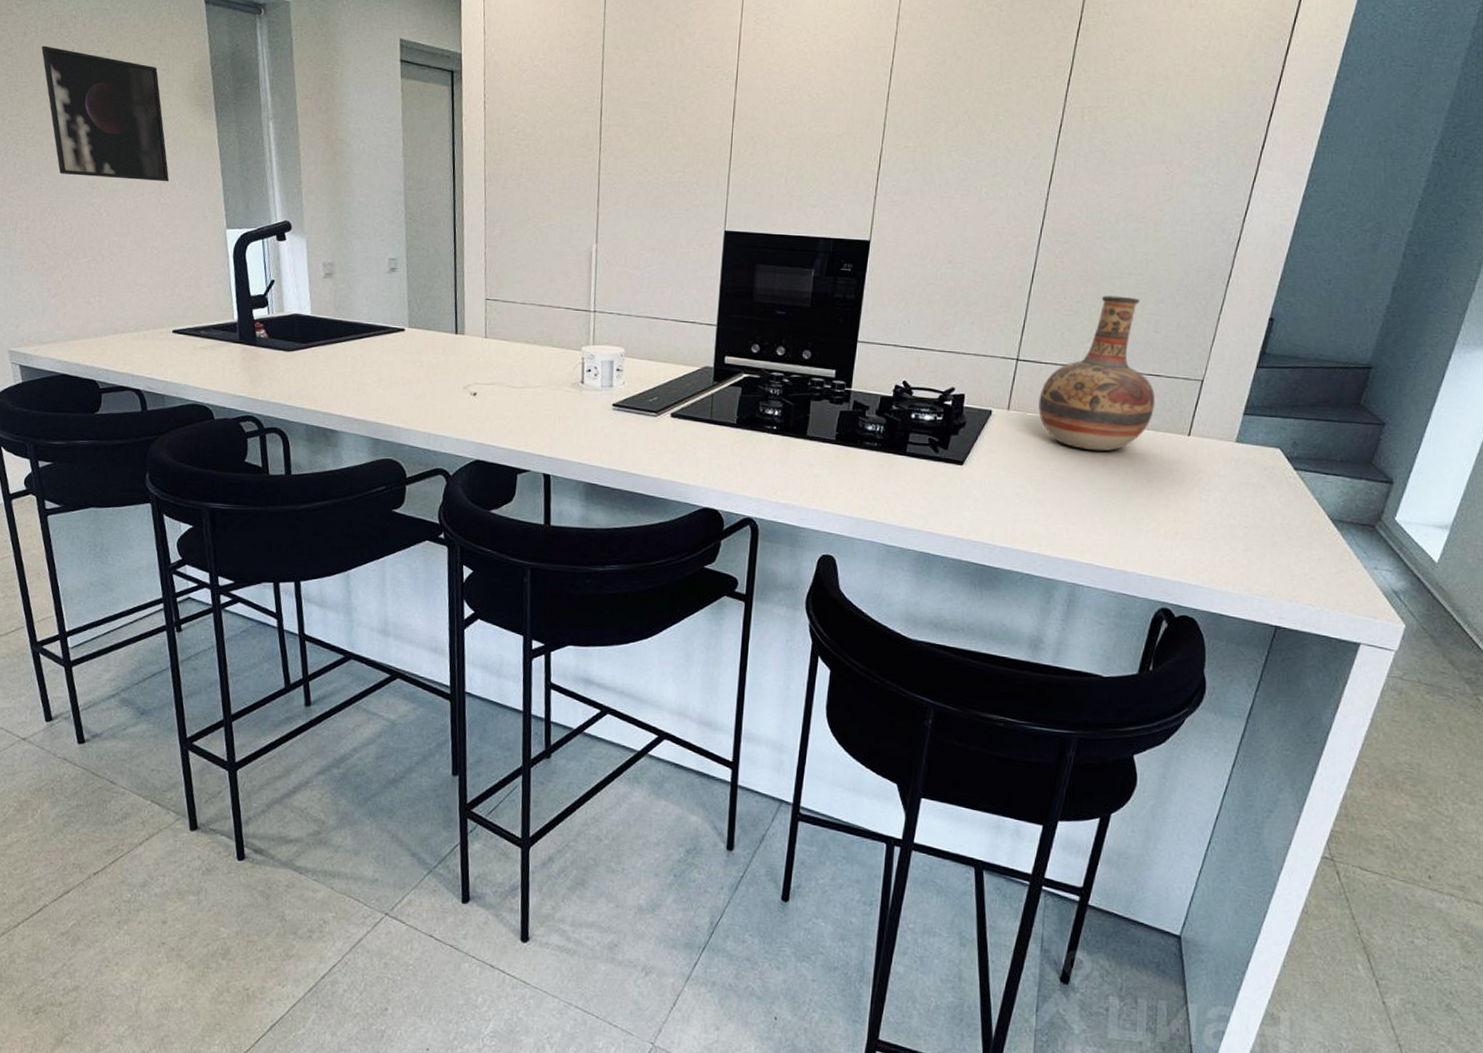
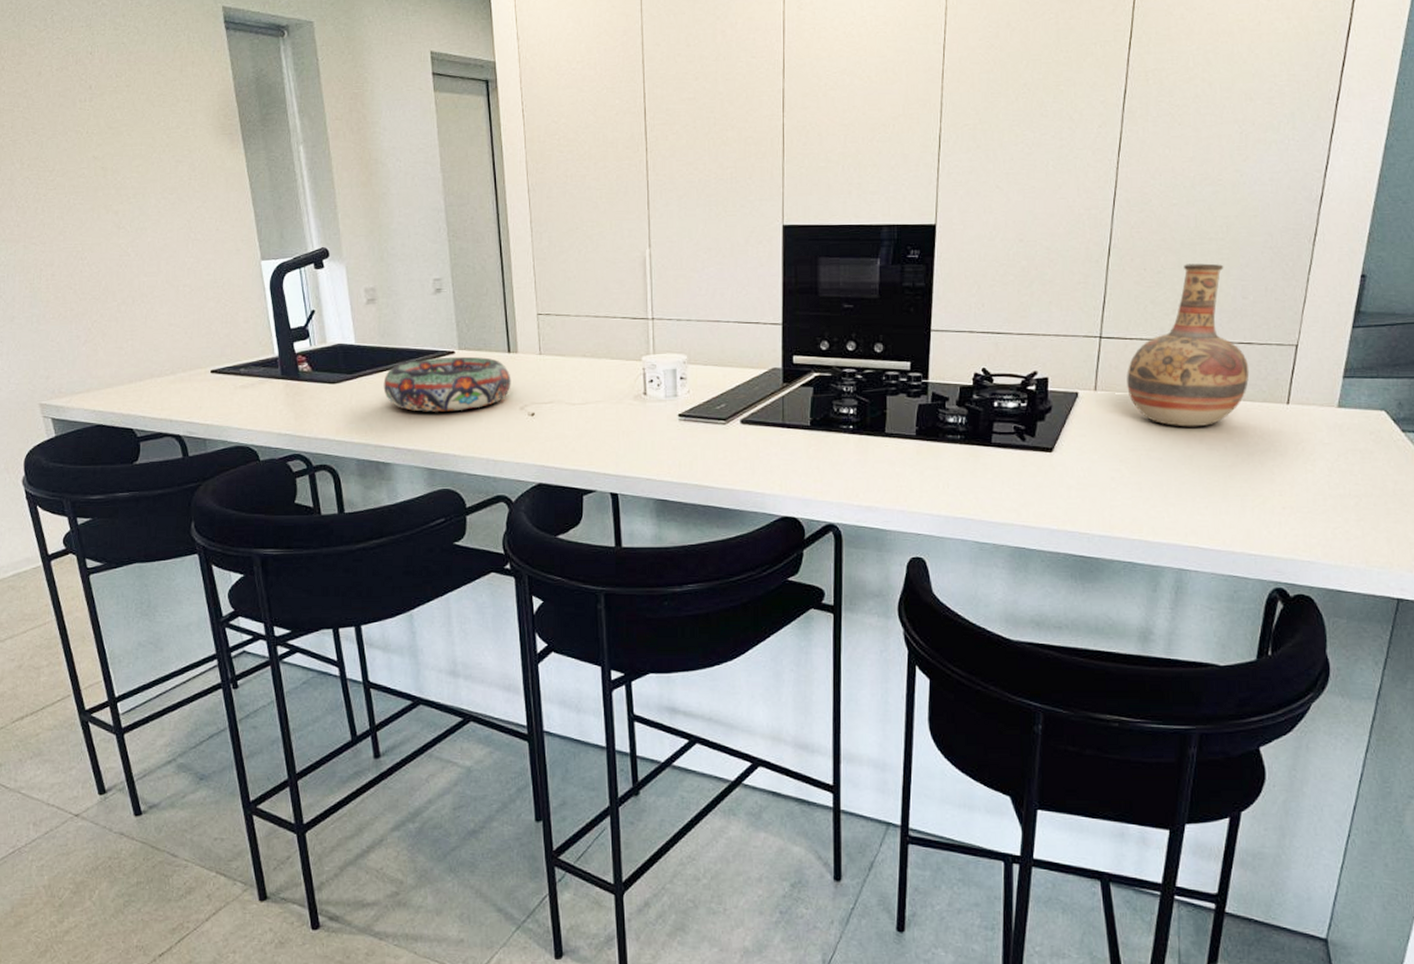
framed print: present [41,46,170,182] -> none [57,85,199,217]
decorative bowl: none [335,333,457,386] -> present [383,356,511,412]

